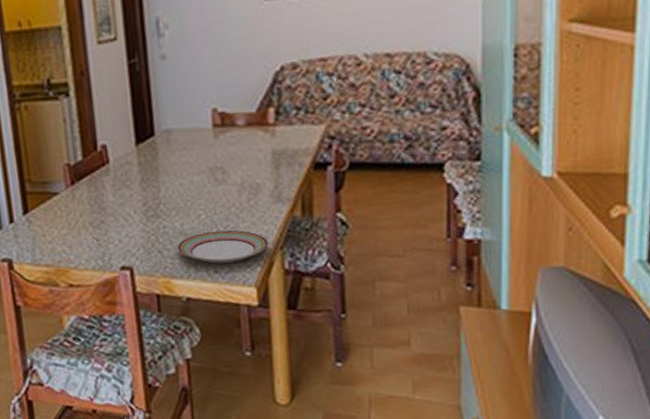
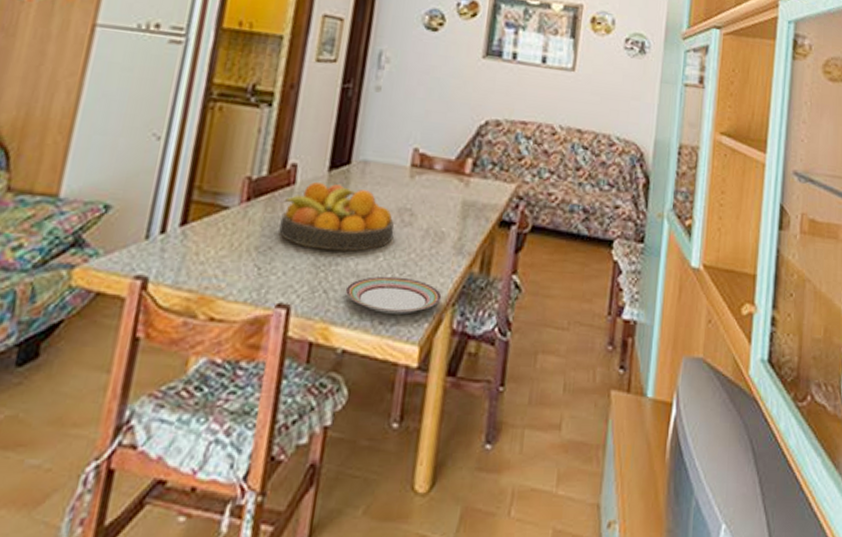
fruit bowl: none [103,156,211,217] -> present [278,181,395,251]

